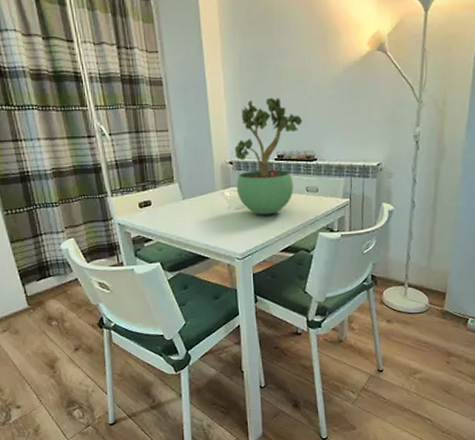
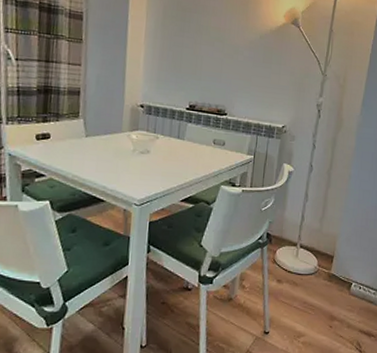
potted plant: present [234,97,302,215] -> none [143,49,217,163]

